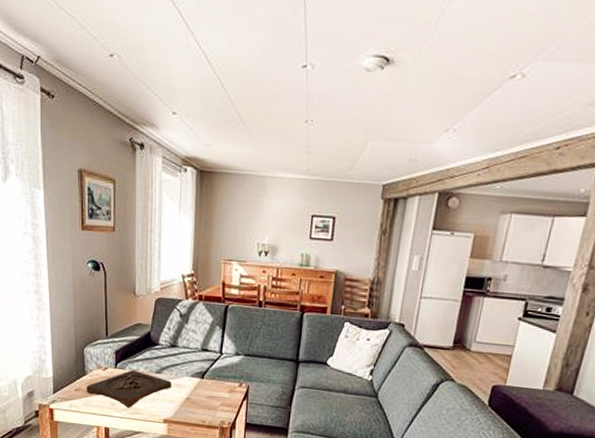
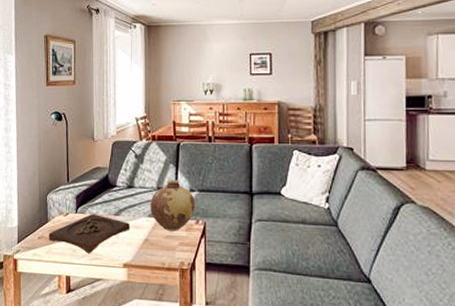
vase: none [193,342,241,393] -> present [150,180,196,231]

